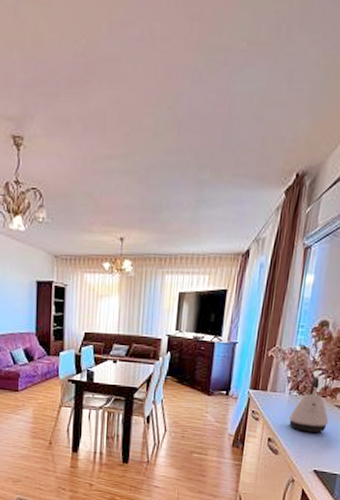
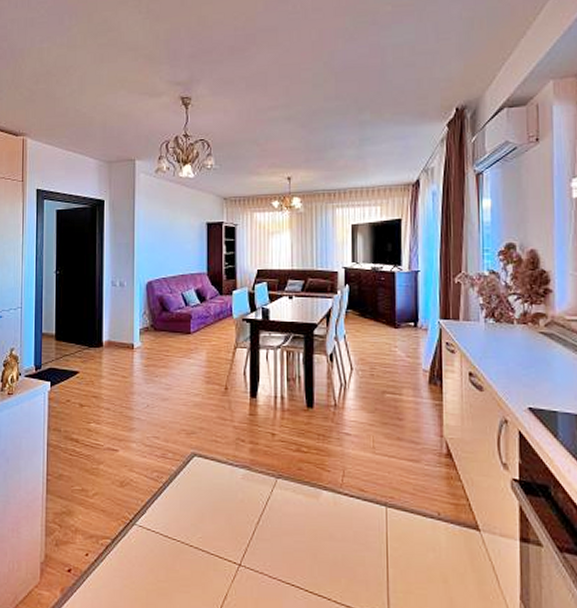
kettle: present [288,376,329,432] -> none [488,302,536,363]

